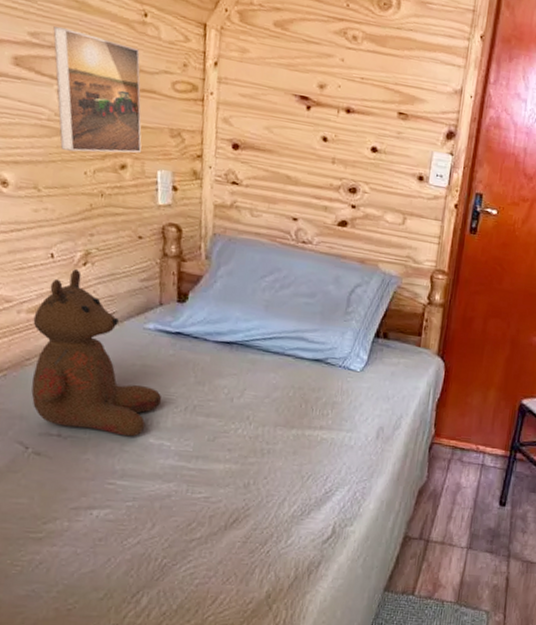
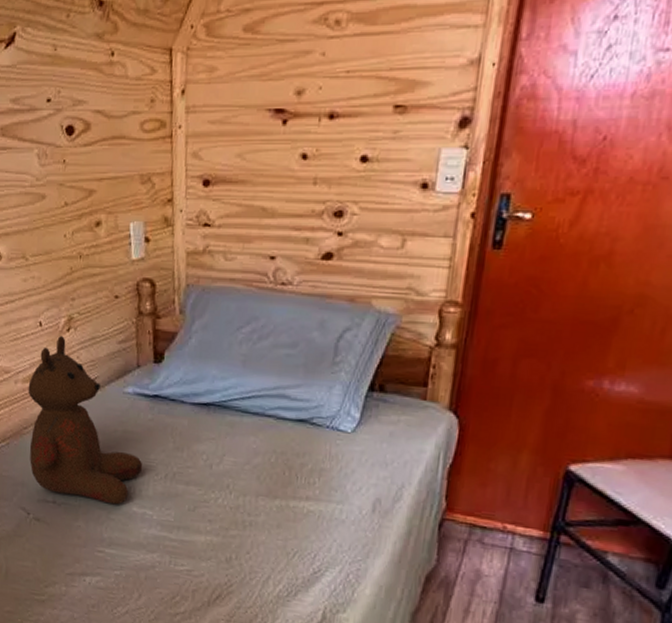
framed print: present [53,26,142,153] -> none [31,87,115,215]

